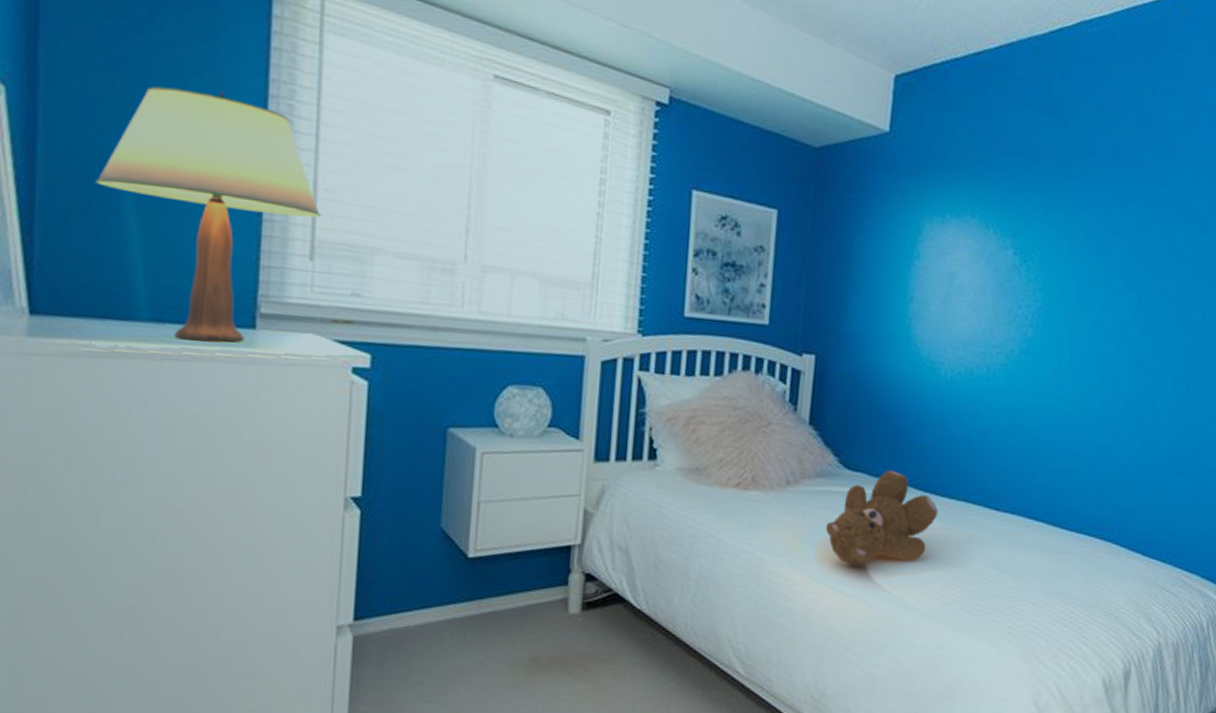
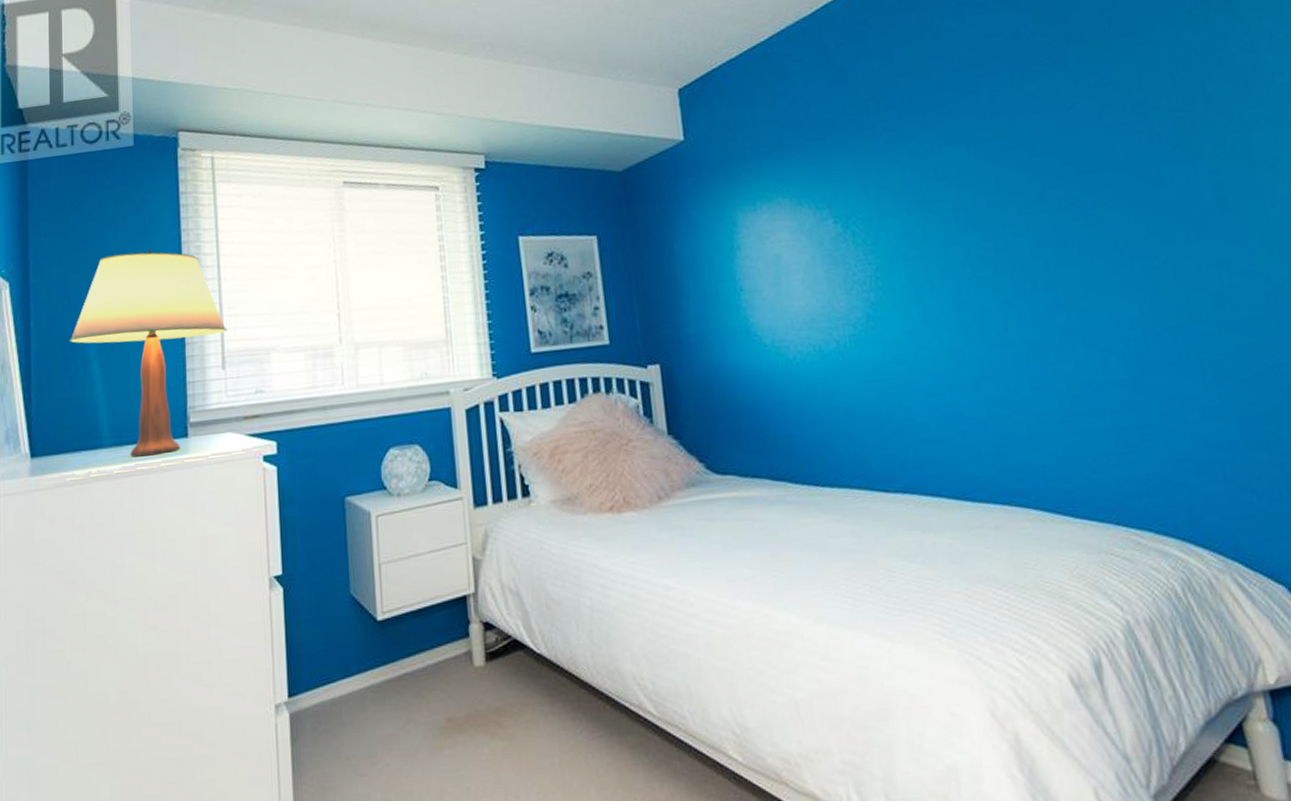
teddy bear: present [825,469,938,566] -> none [706,467,823,577]

